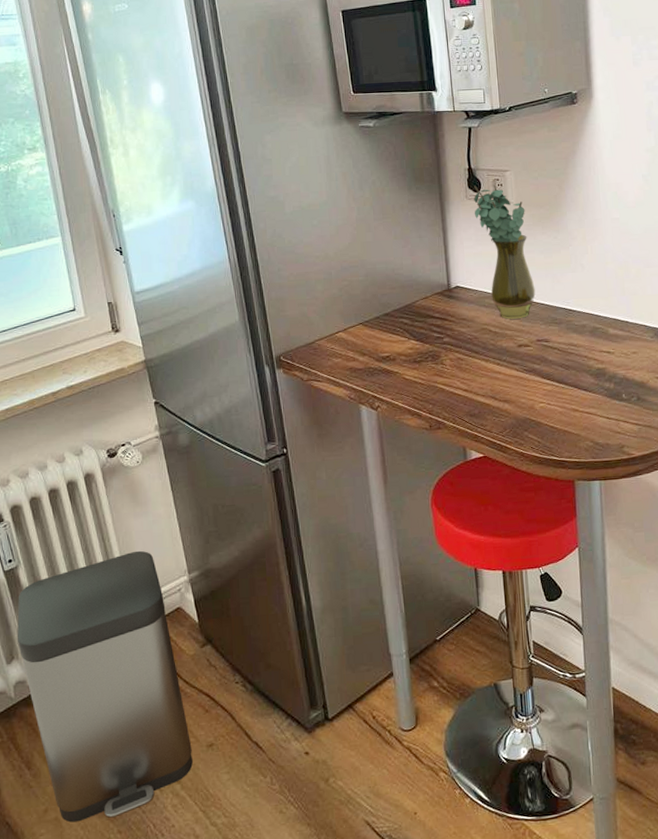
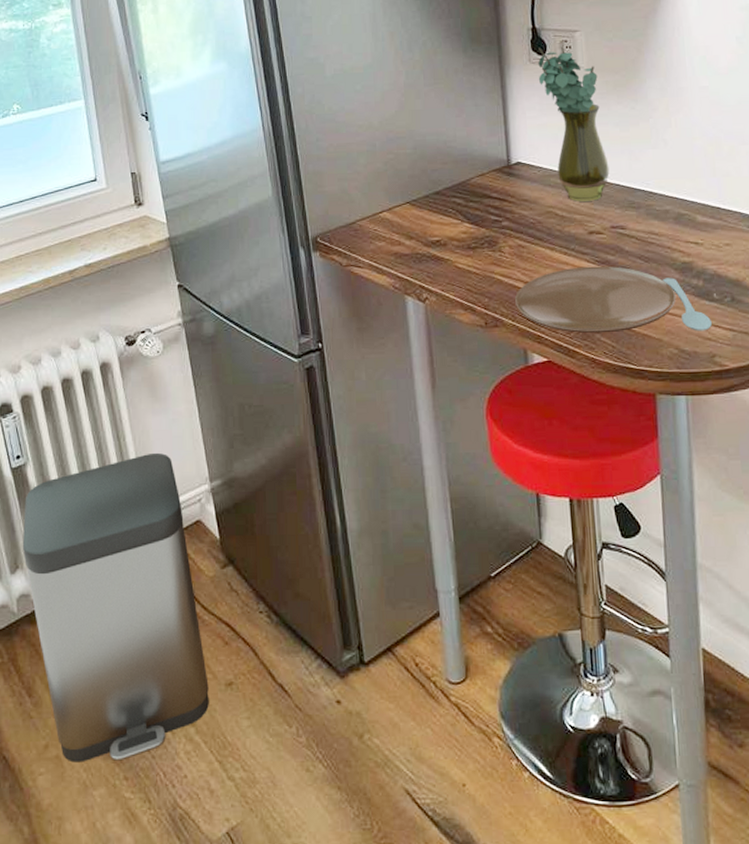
plate: none [455,374,592,432] -> present [515,266,677,334]
spoon: none [581,382,621,427] -> present [663,278,712,331]

